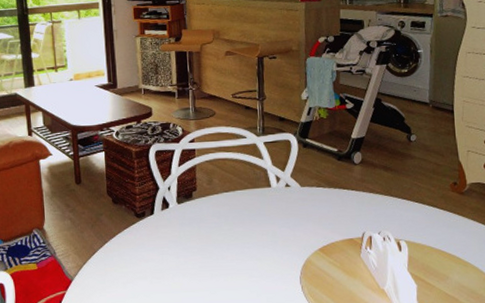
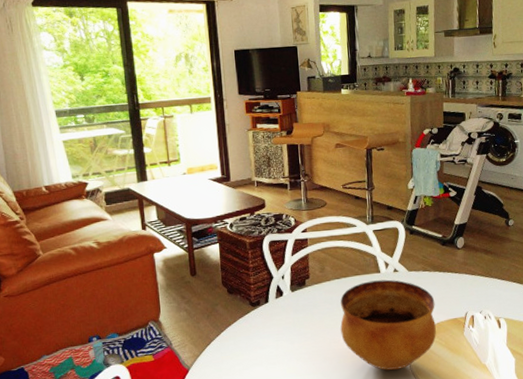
bowl: none [228,194,331,291] -> present [340,279,436,370]

